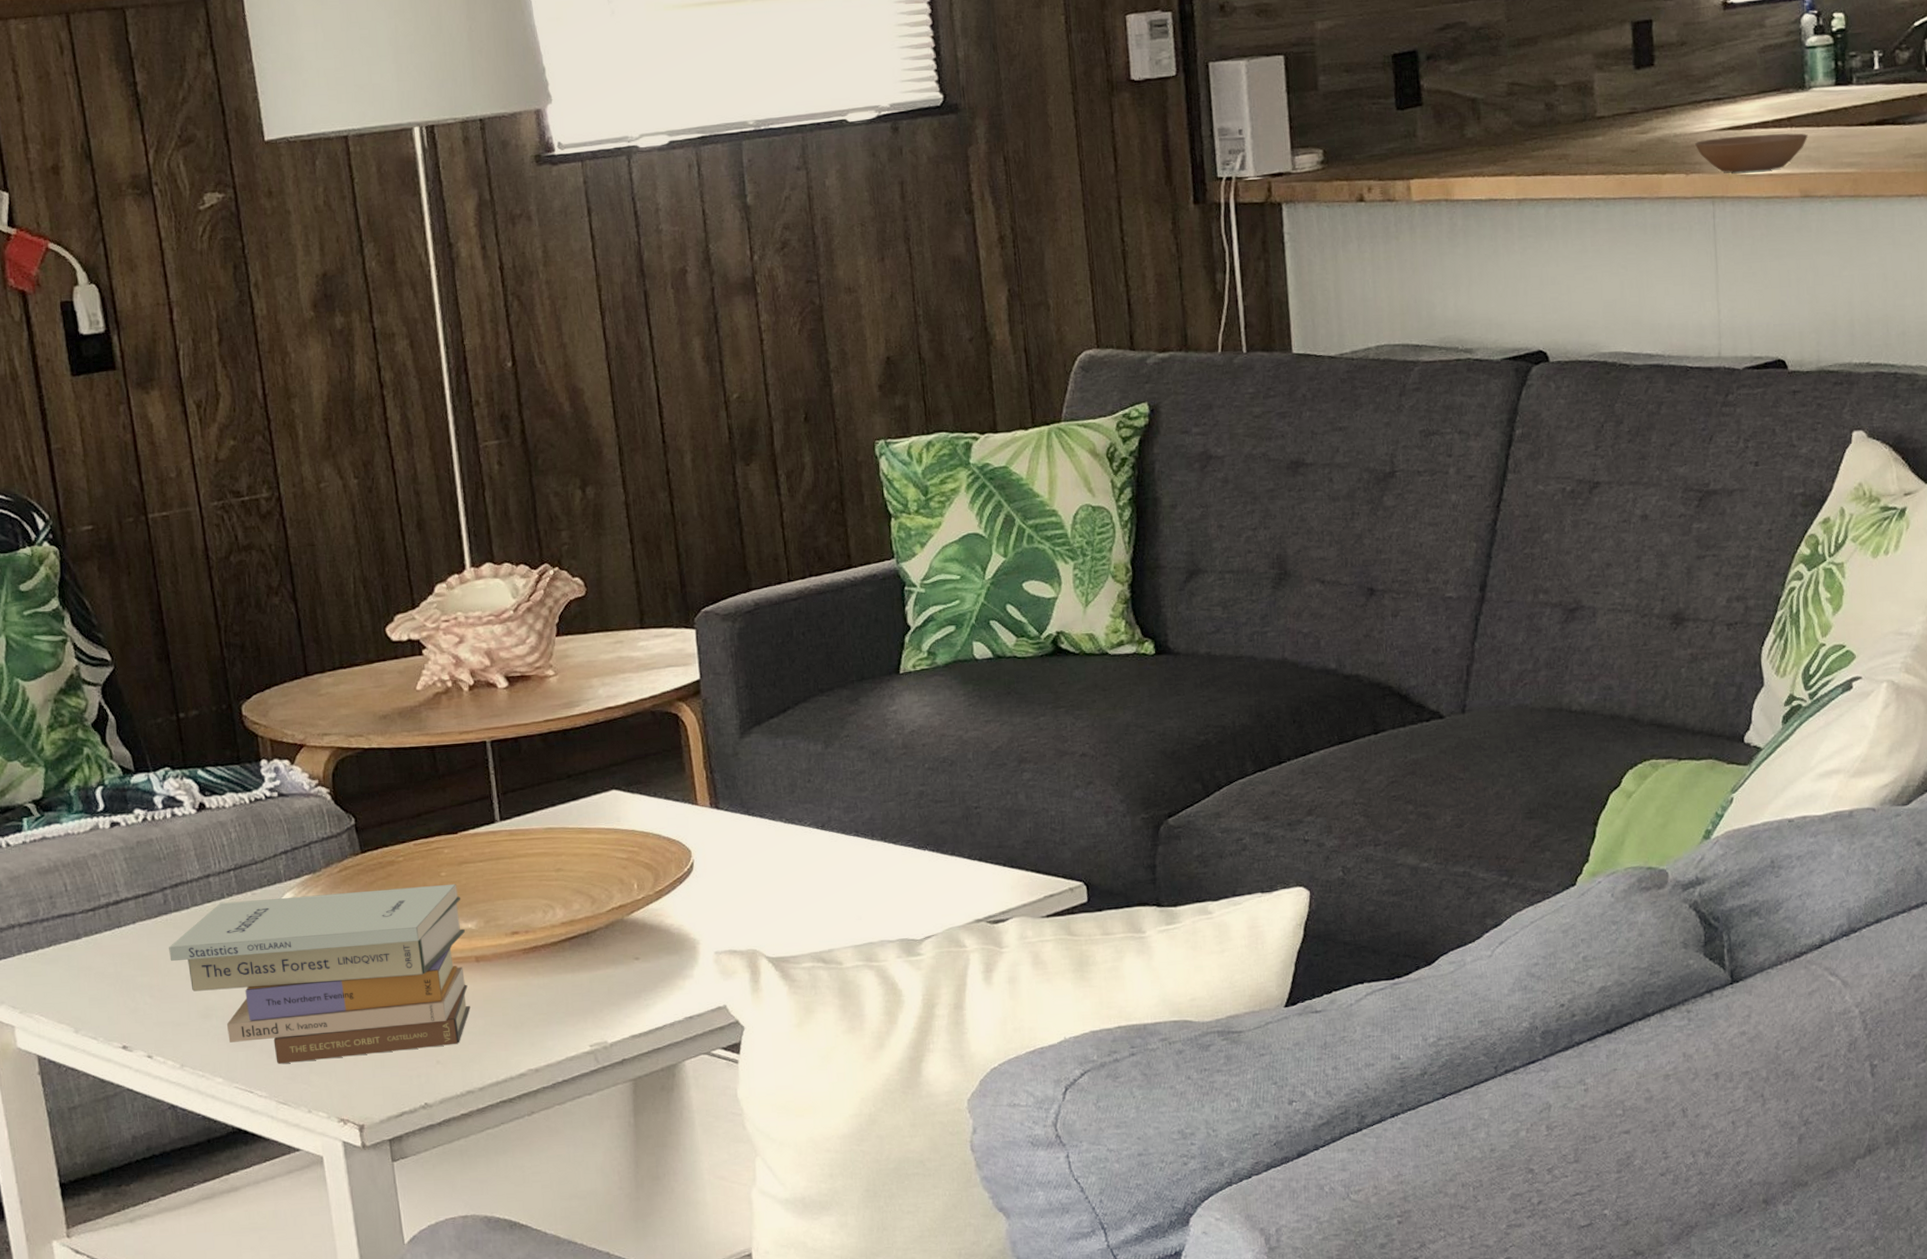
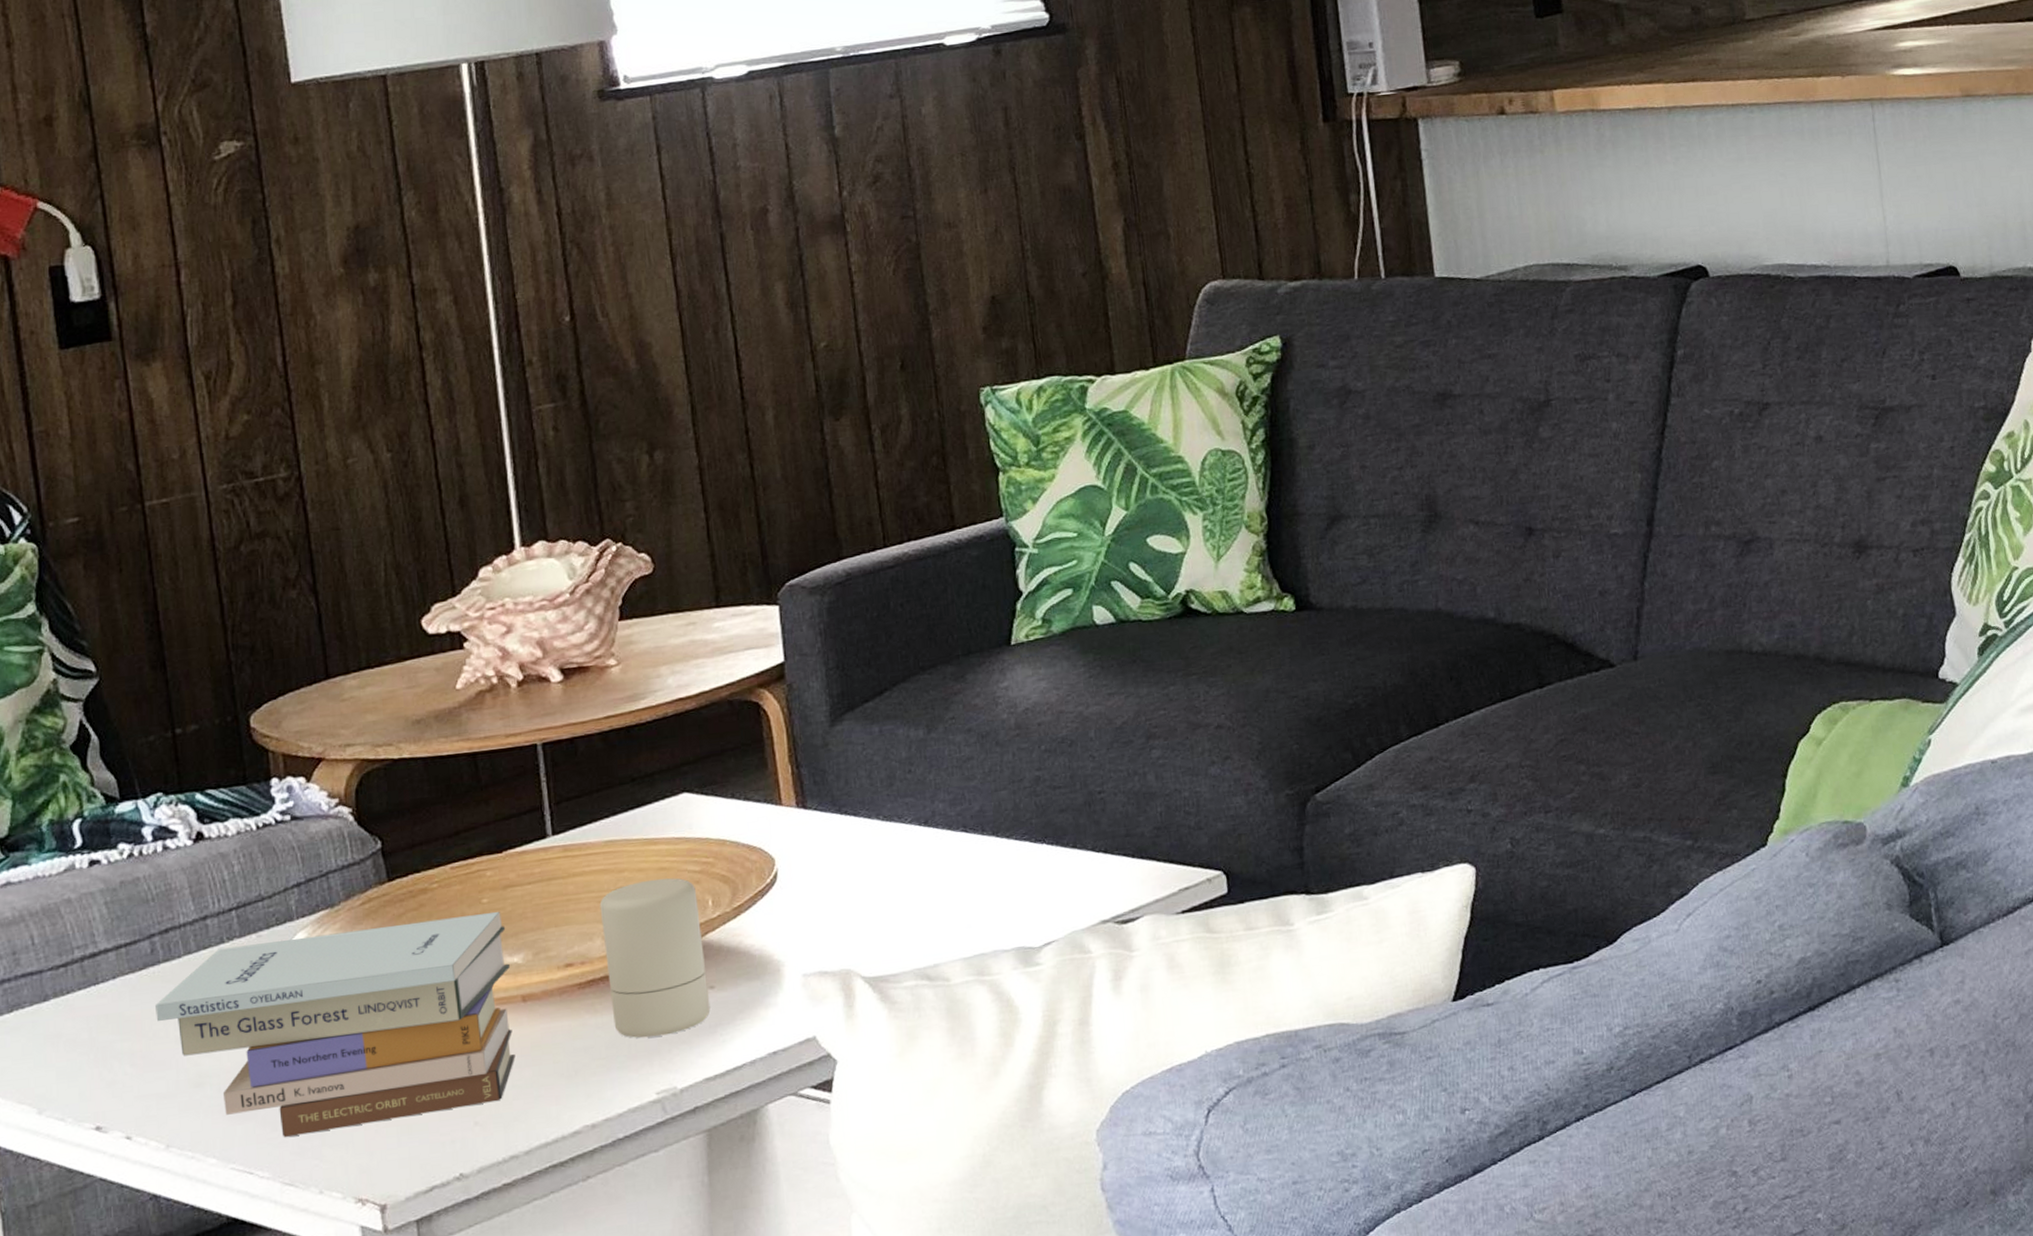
candle: none [541,863,636,999] -> present [599,878,711,1038]
bowl: present [1694,133,1808,172] -> none [1848,31,1966,73]

